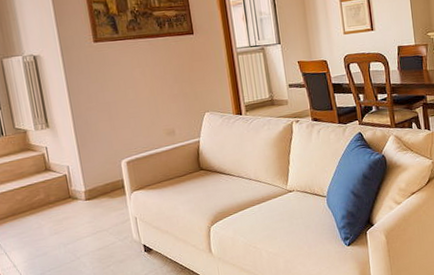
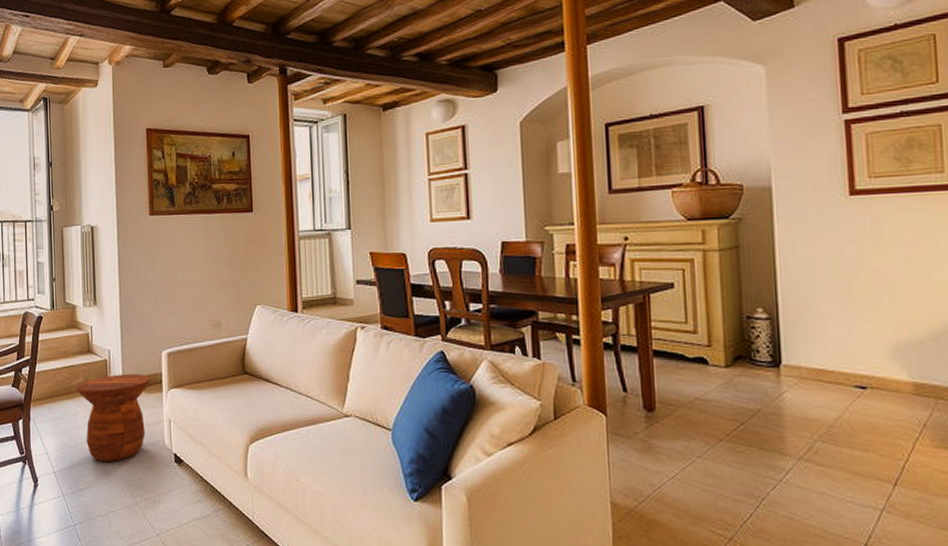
side table: none [38,182,114,264] -> present [77,374,151,462]

